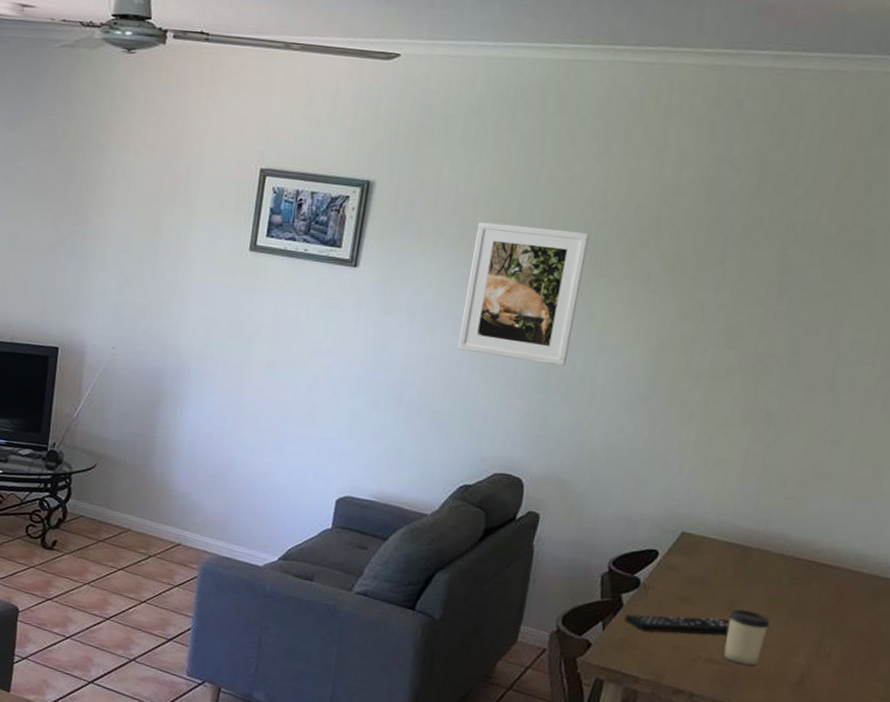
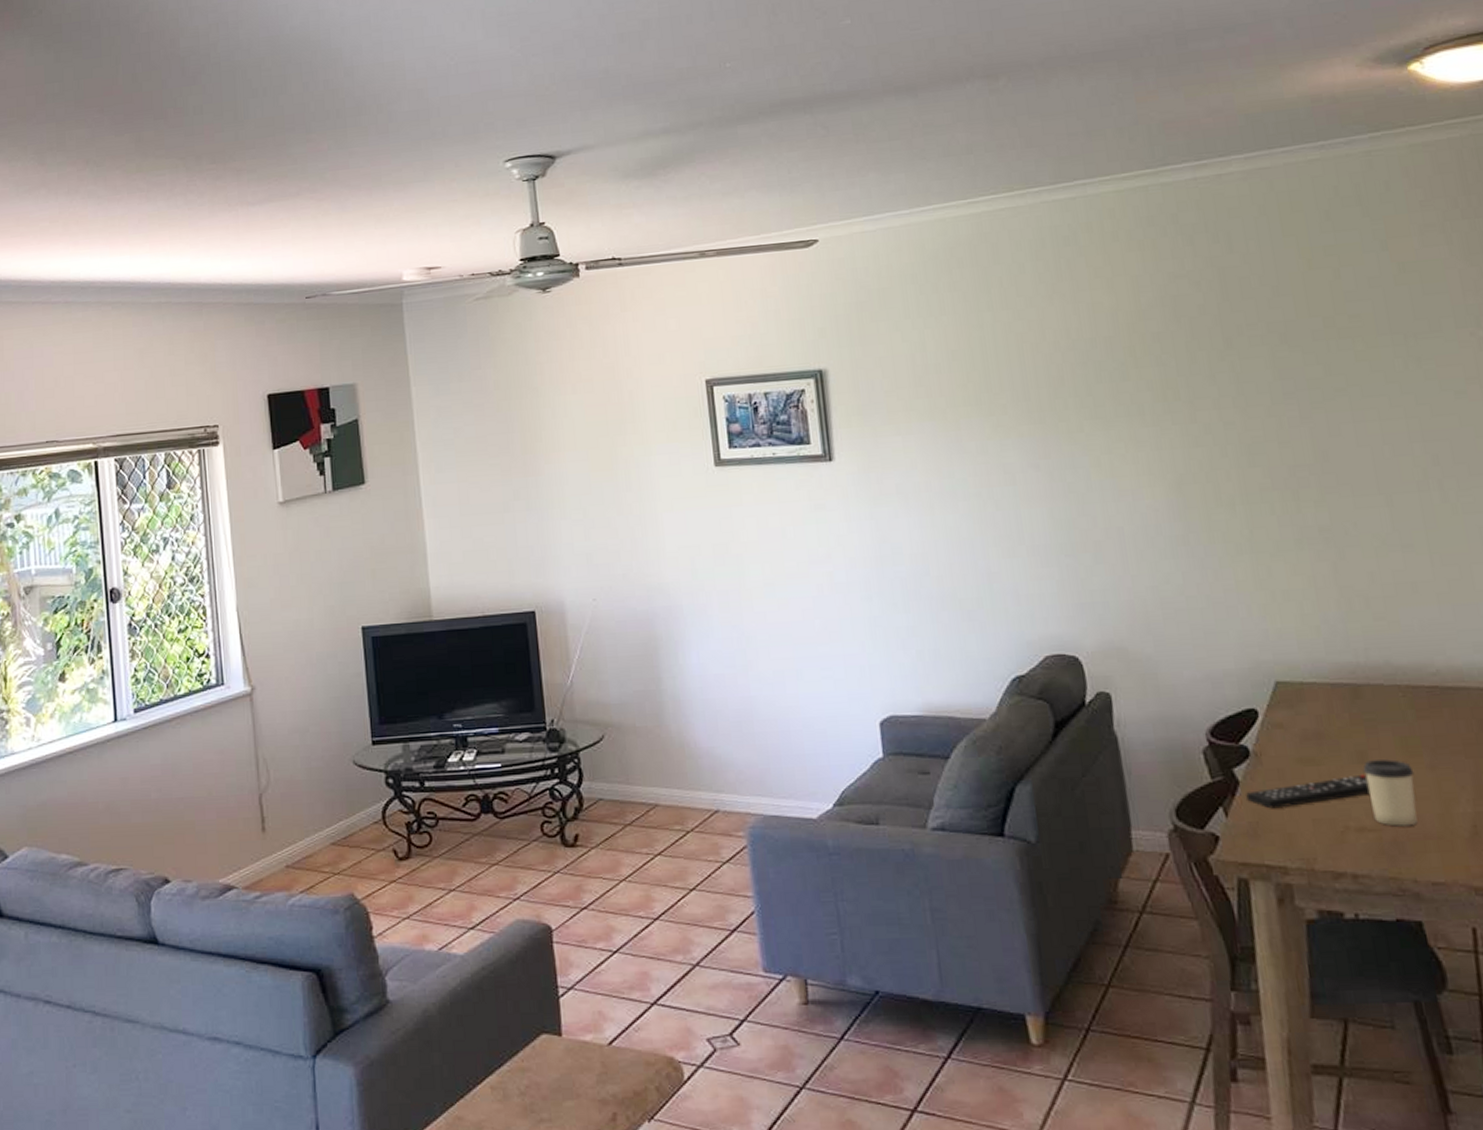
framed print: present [457,221,590,367] -> none [947,377,1085,527]

